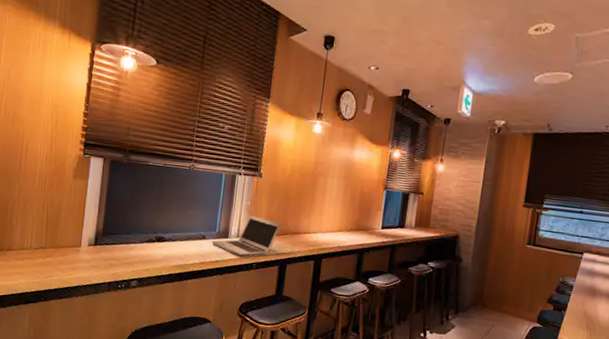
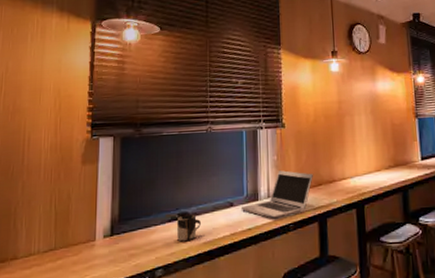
cup: none [152,239,175,262] -> present [177,214,201,242]

